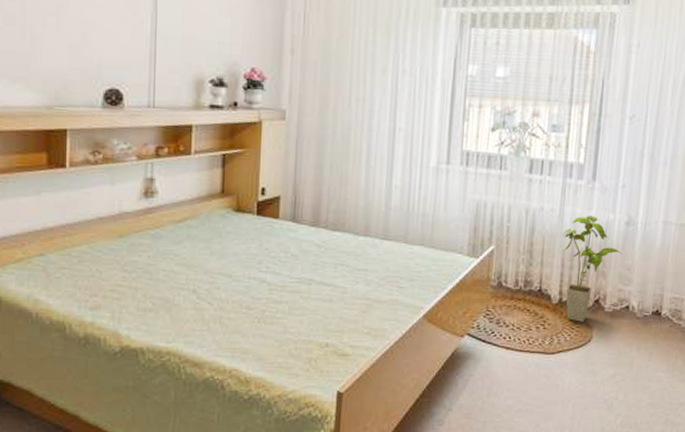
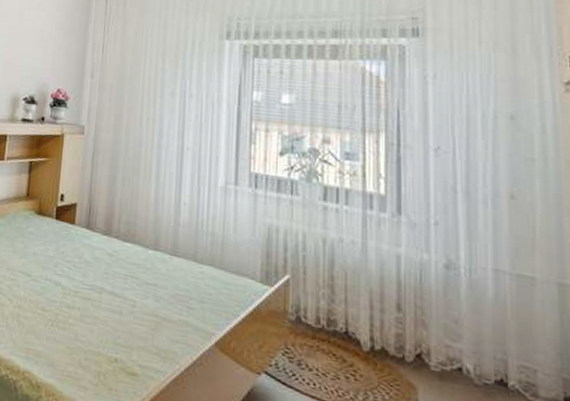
house plant: present [563,215,622,322] -> none [368,252,445,380]

